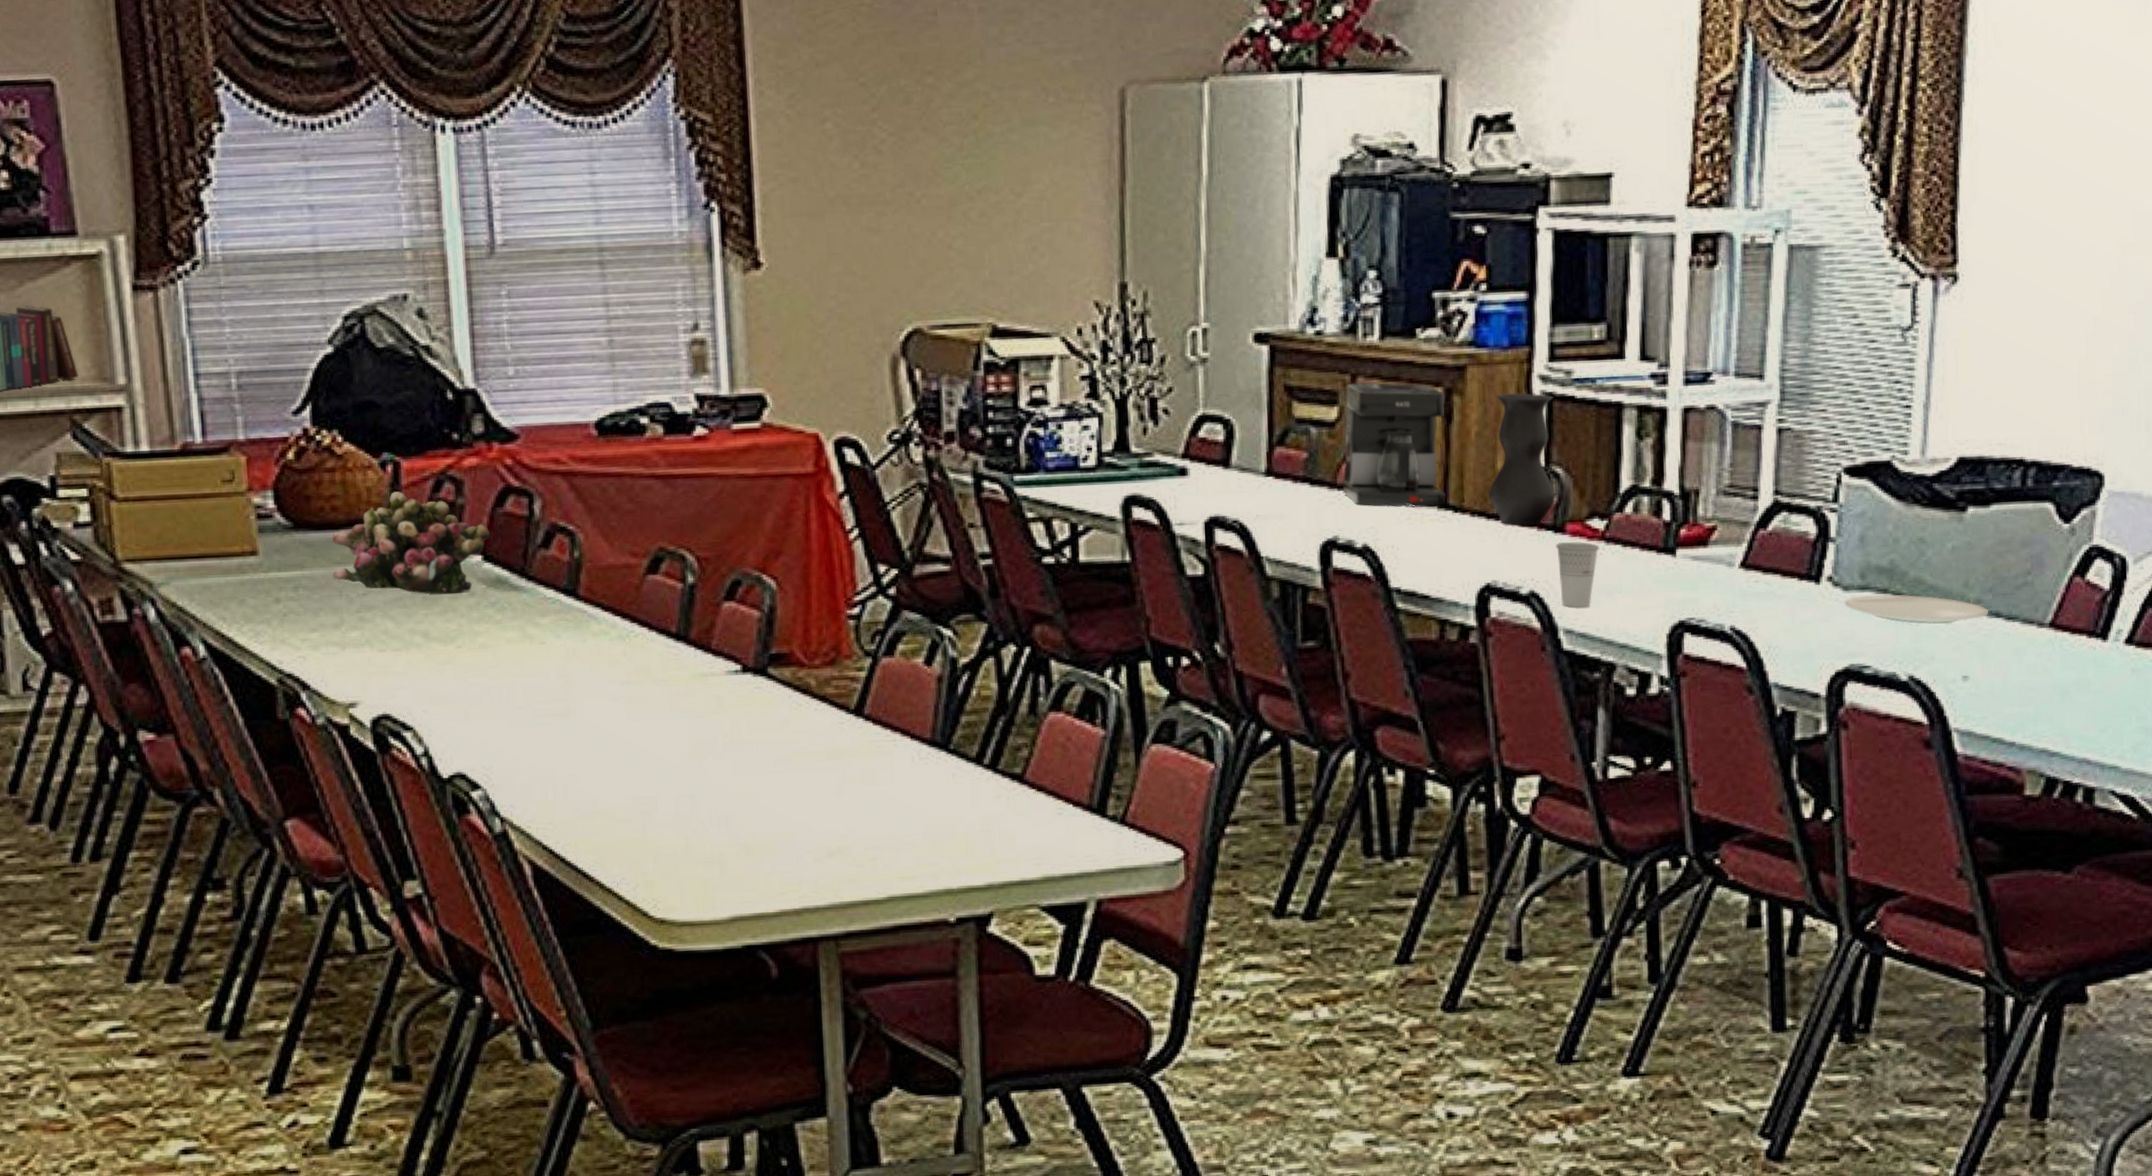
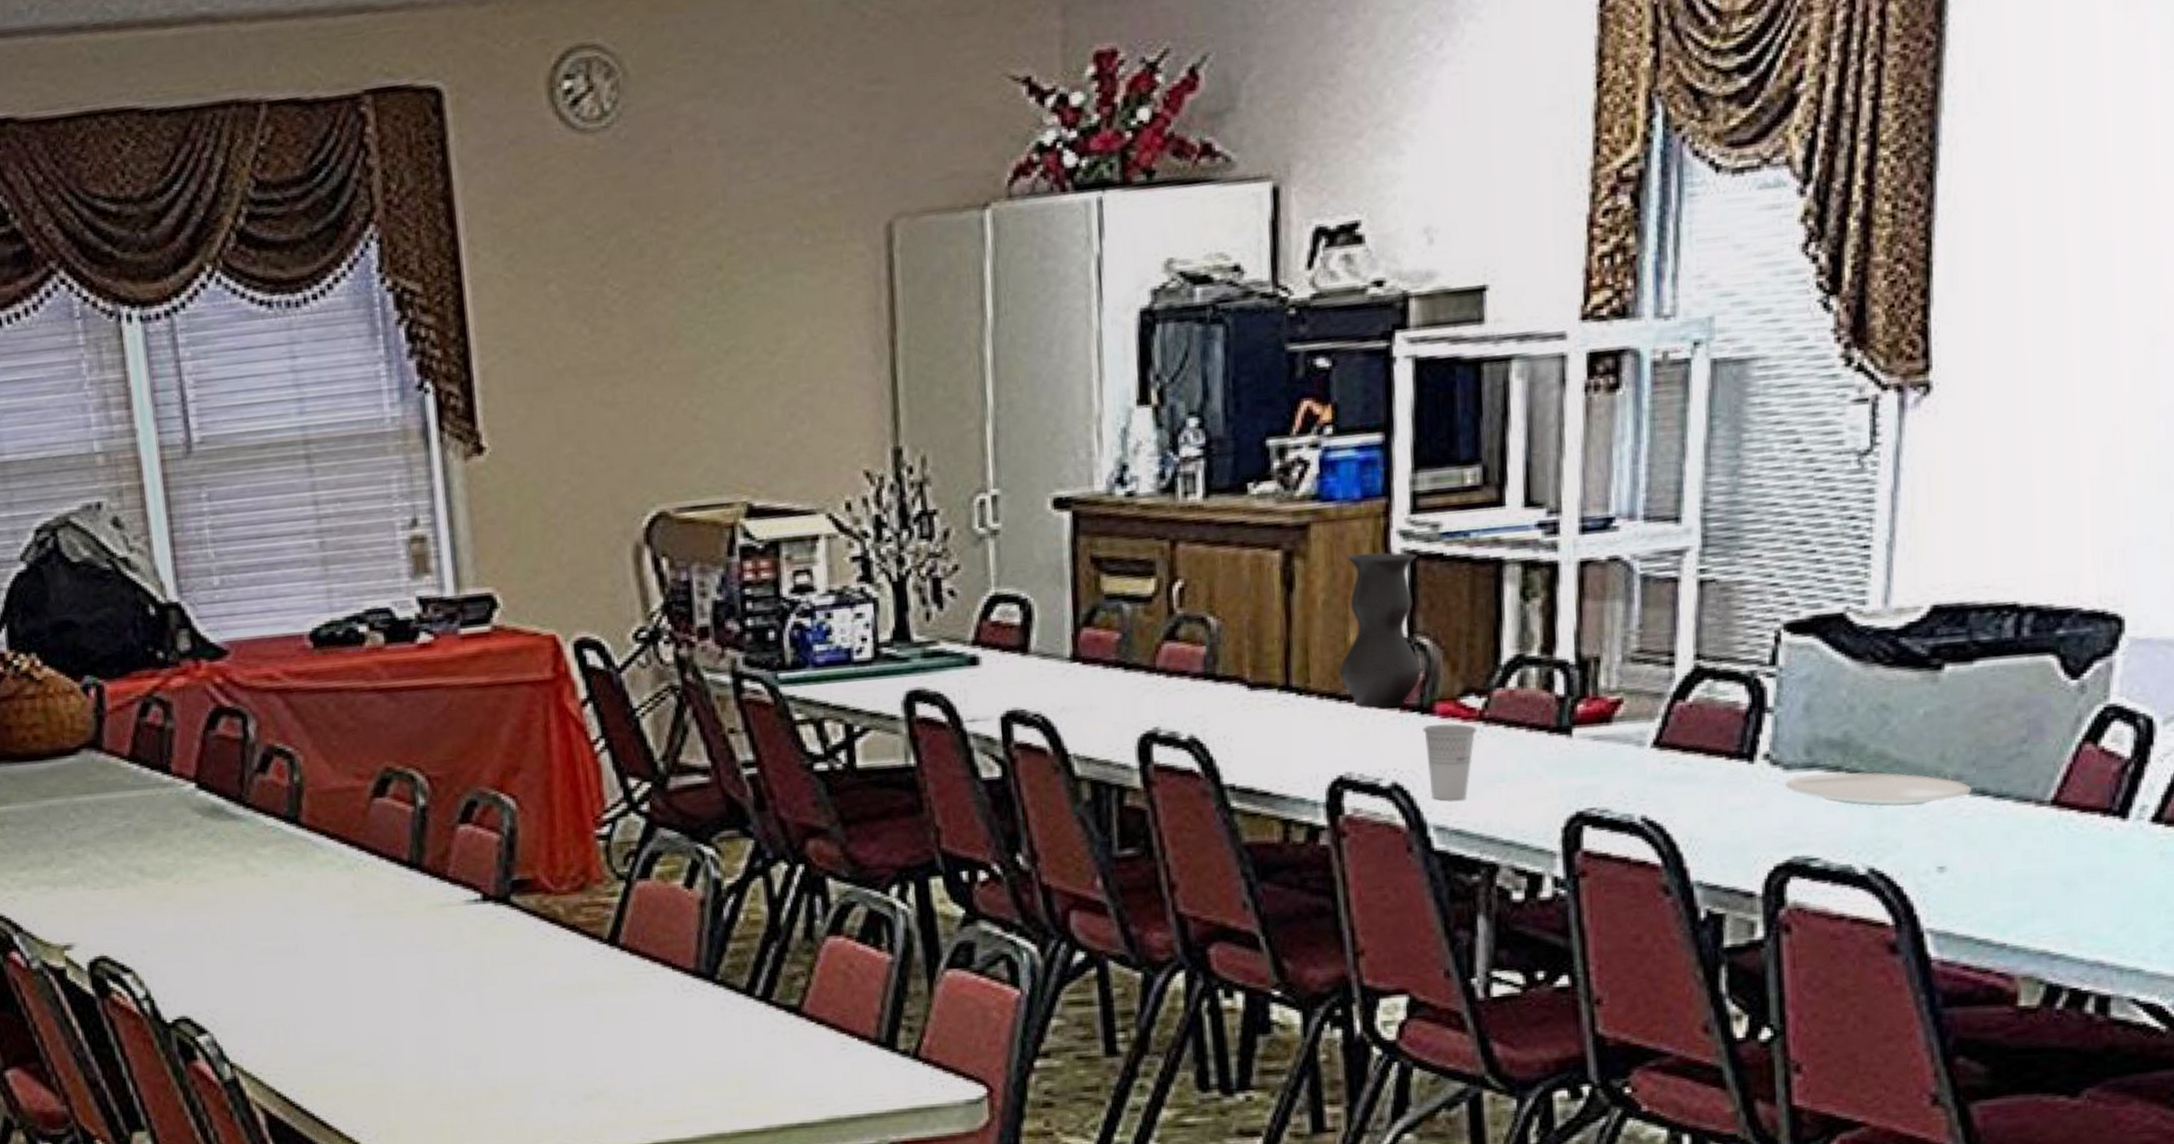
flower arrangement: present [332,491,491,594] -> none [36,717,204,826]
coffee maker: present [1342,383,1446,508] -> none [1163,546,1288,692]

